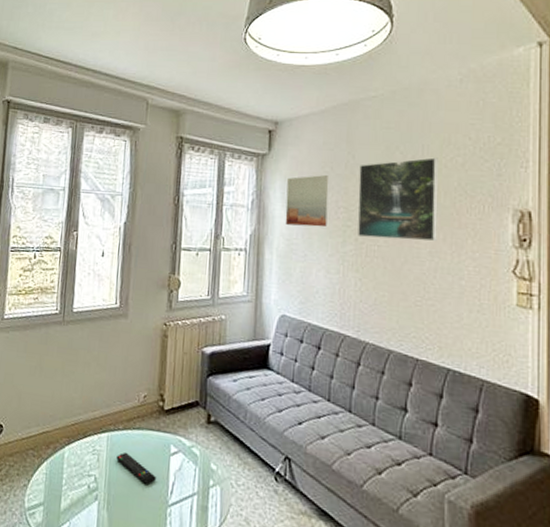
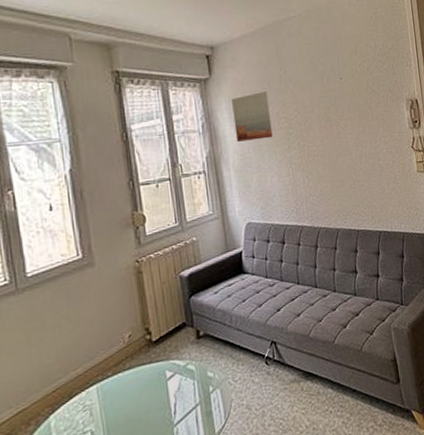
remote control: present [116,452,156,485] -> none [111,395,157,416]
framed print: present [357,157,439,242] -> none [291,65,359,141]

